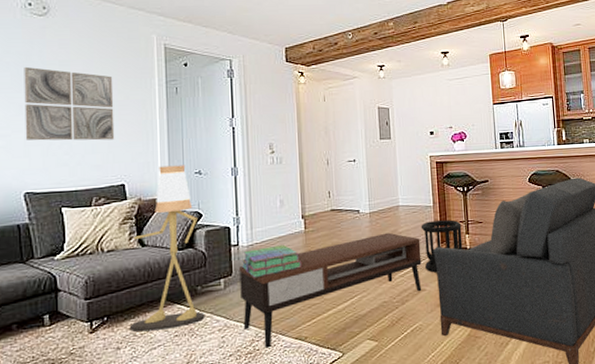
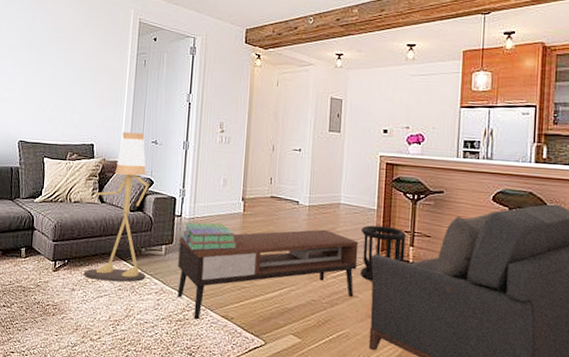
wall art: present [24,66,115,141] -> none [24,31,95,103]

